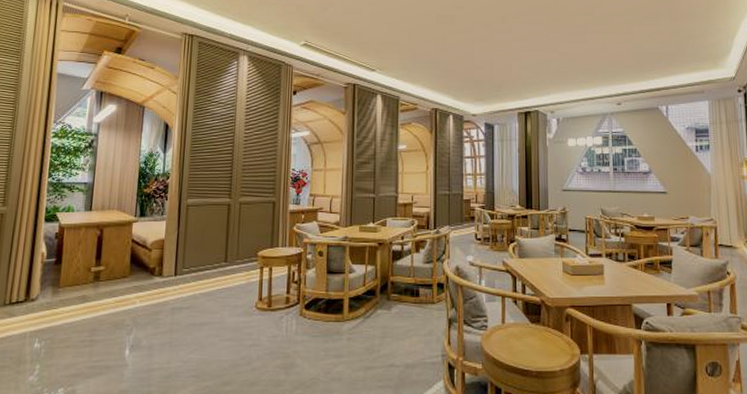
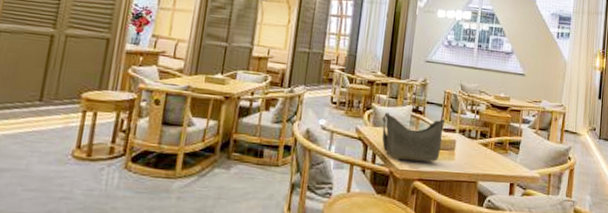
shoulder bag: none [526,244,590,289] -> present [381,112,446,162]

